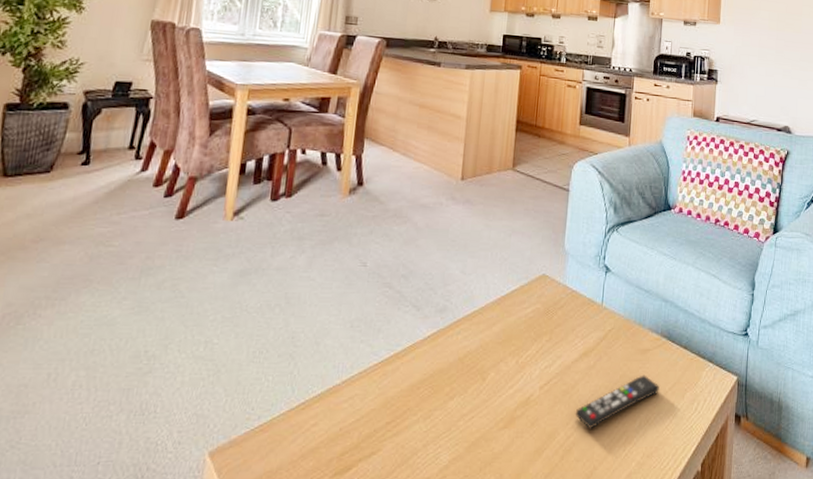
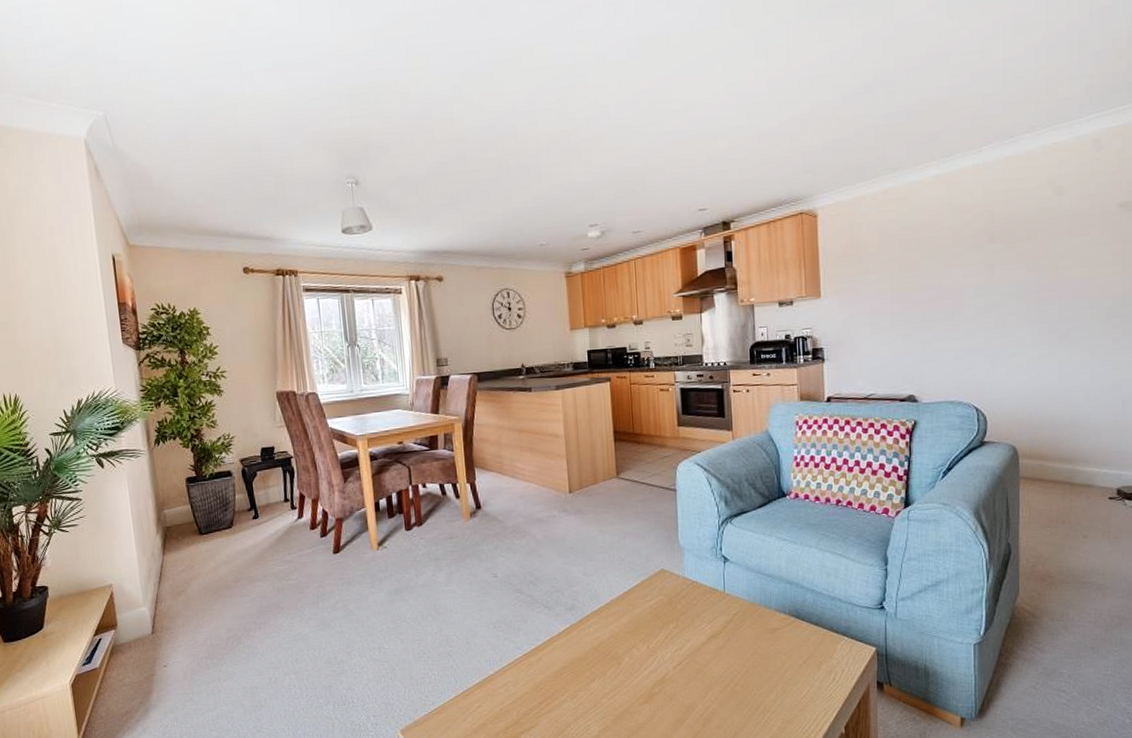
remote control: present [575,375,659,429] -> none [710,651,793,701]

